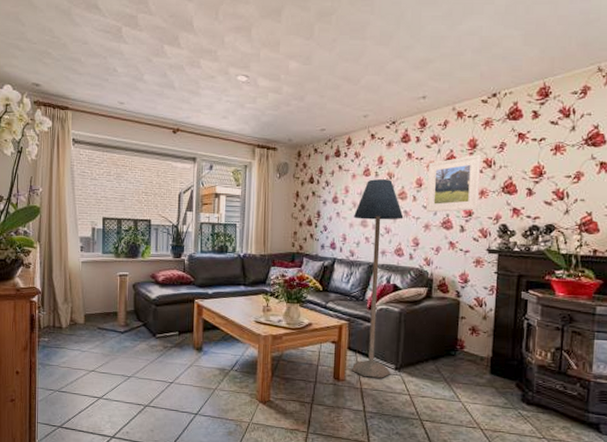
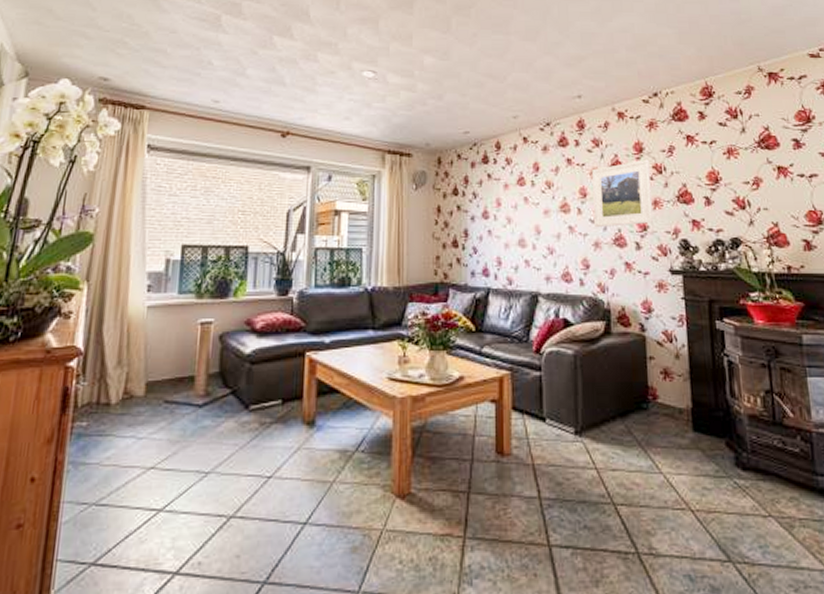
floor lamp: present [352,179,404,378] -> none [509,189,570,448]

